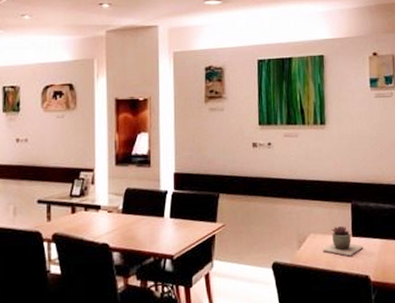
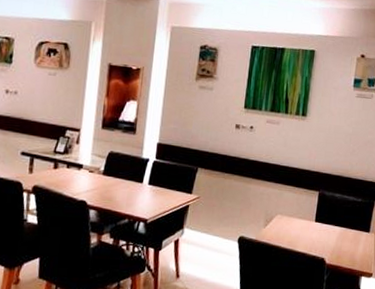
succulent plant: present [322,225,364,257] -> none [286,211,324,239]

